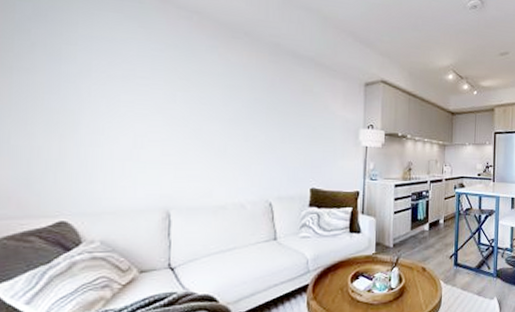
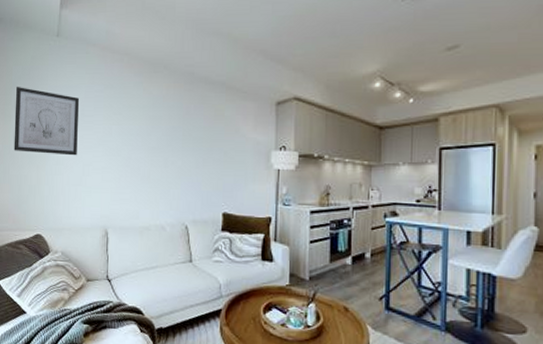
wall art: none [18,30,129,124] -> present [14,87,80,156]

